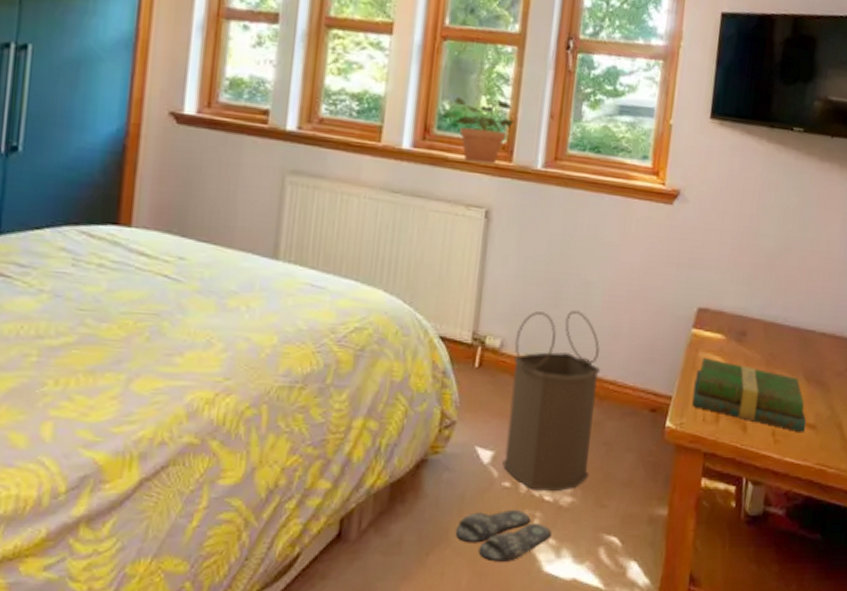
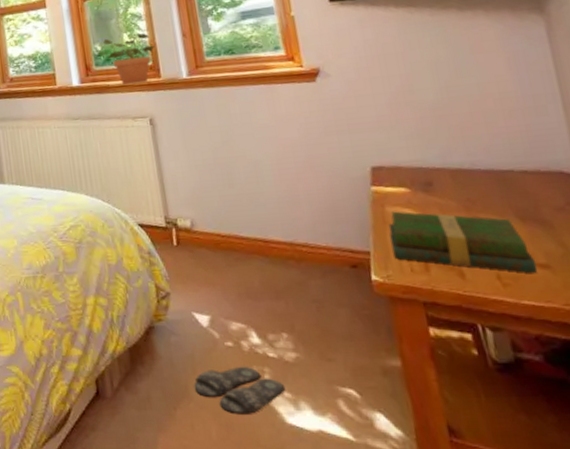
basket: present [502,311,601,491] -> none [202,187,306,348]

